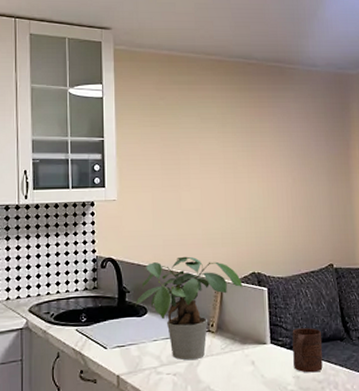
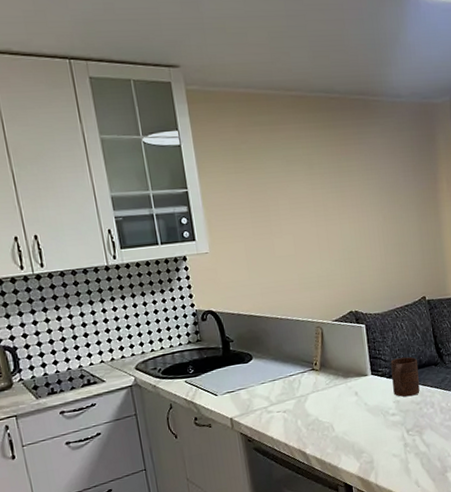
potted plant: present [135,256,243,361] -> none [240,302,342,398]

